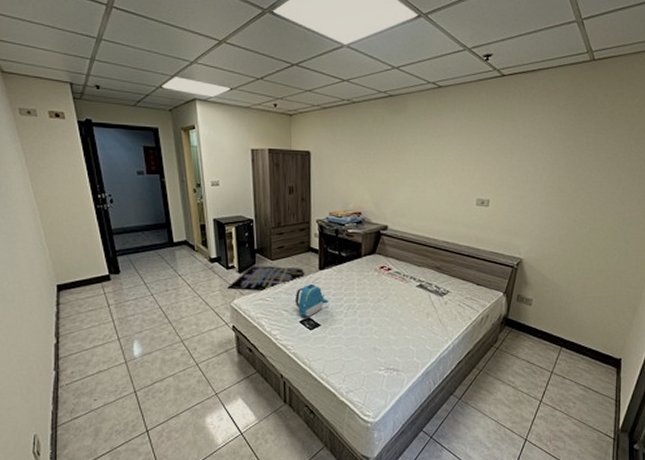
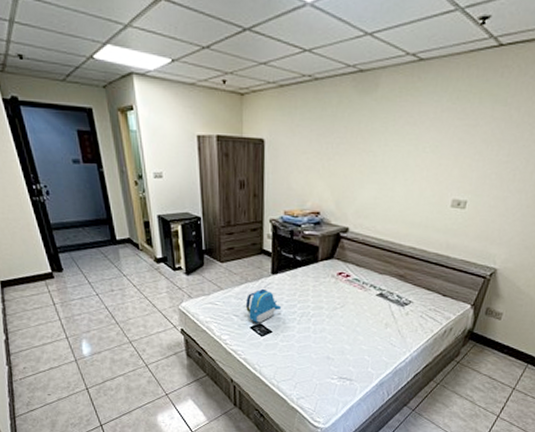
rug: present [227,266,305,291] -> none [175,267,257,294]

